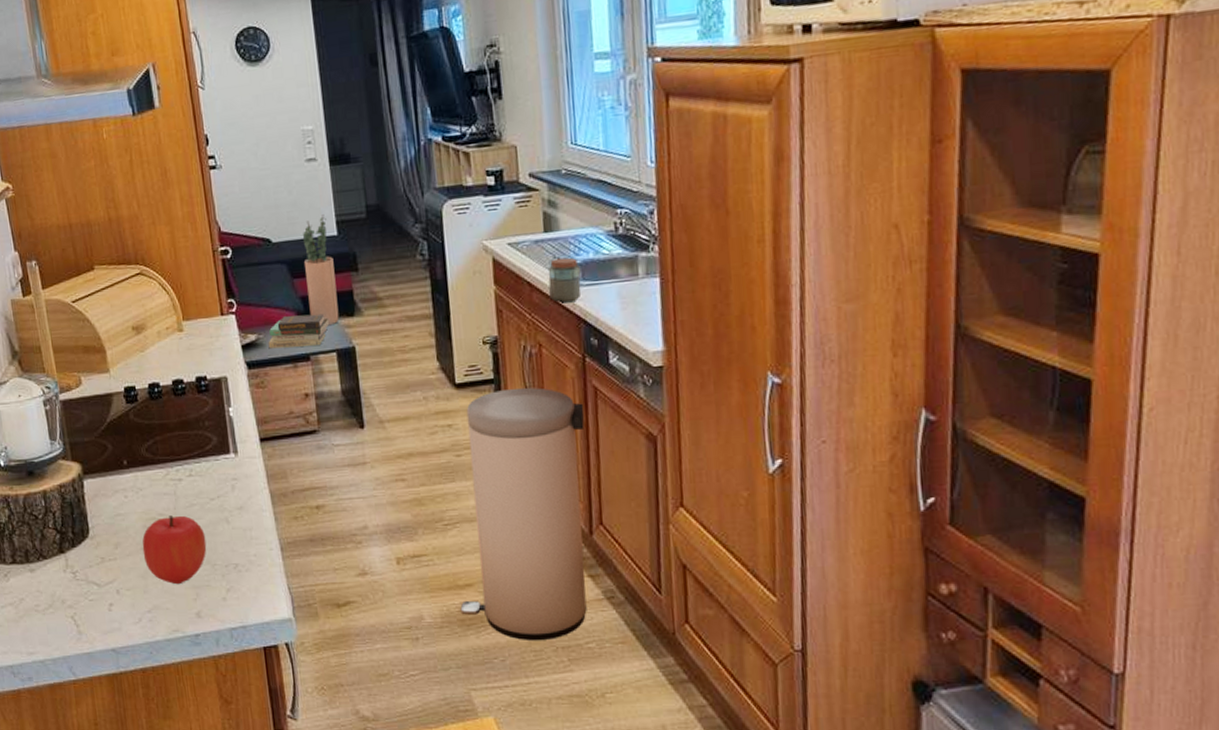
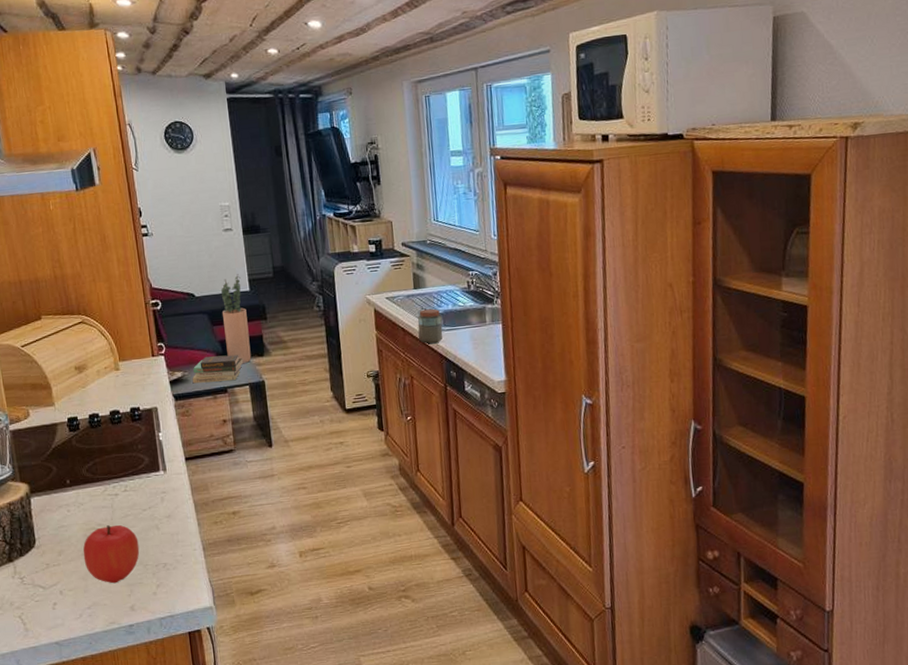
pedal bin: present [460,387,587,640] -> none [351,411,451,613]

